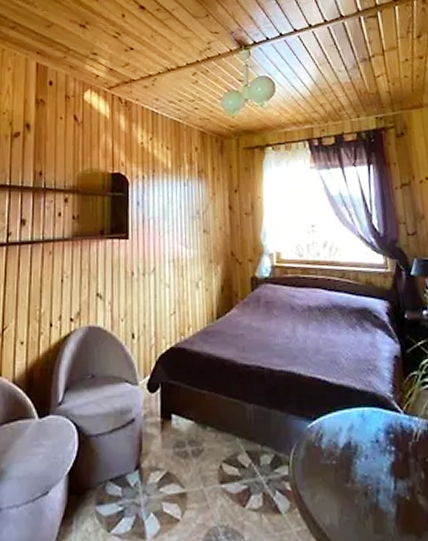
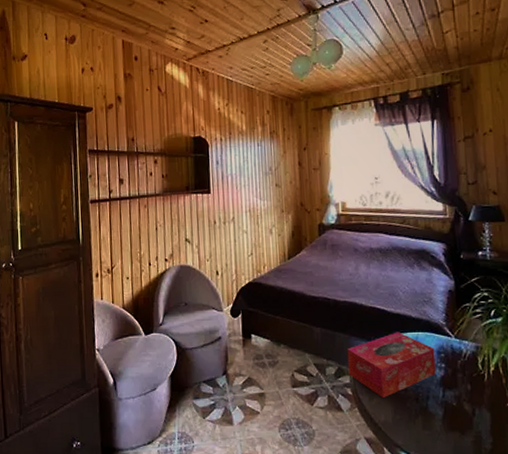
tissue box: none [284,407,386,493] -> present [347,332,436,398]

